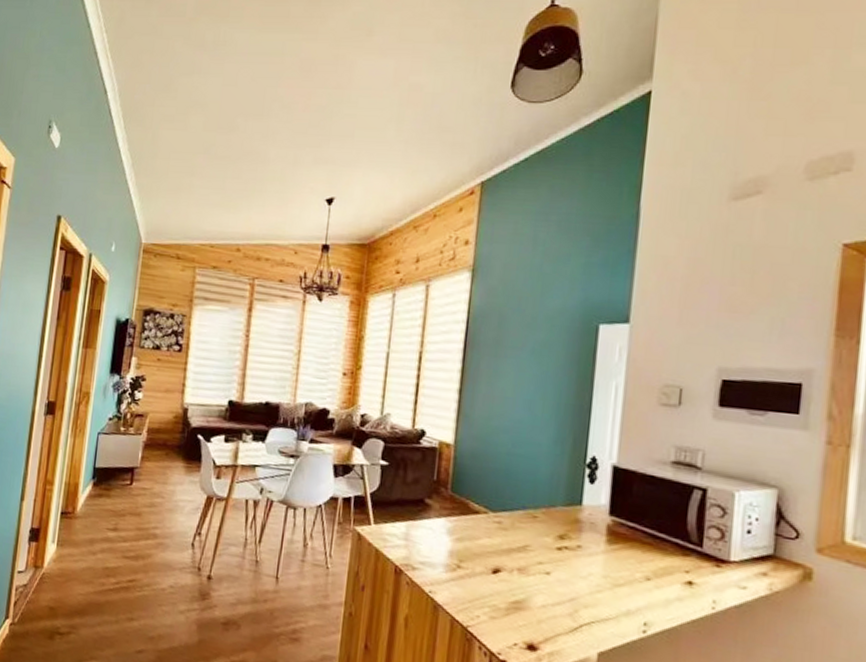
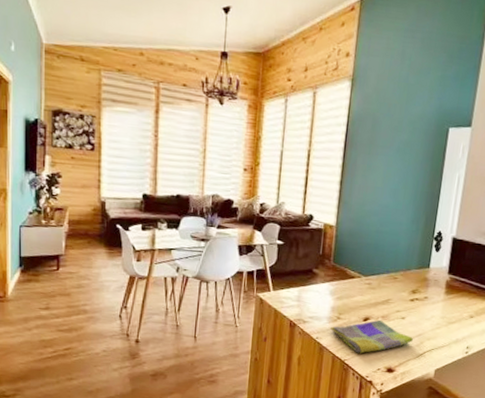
dish towel: none [448,573,563,619] -> present [330,320,413,354]

